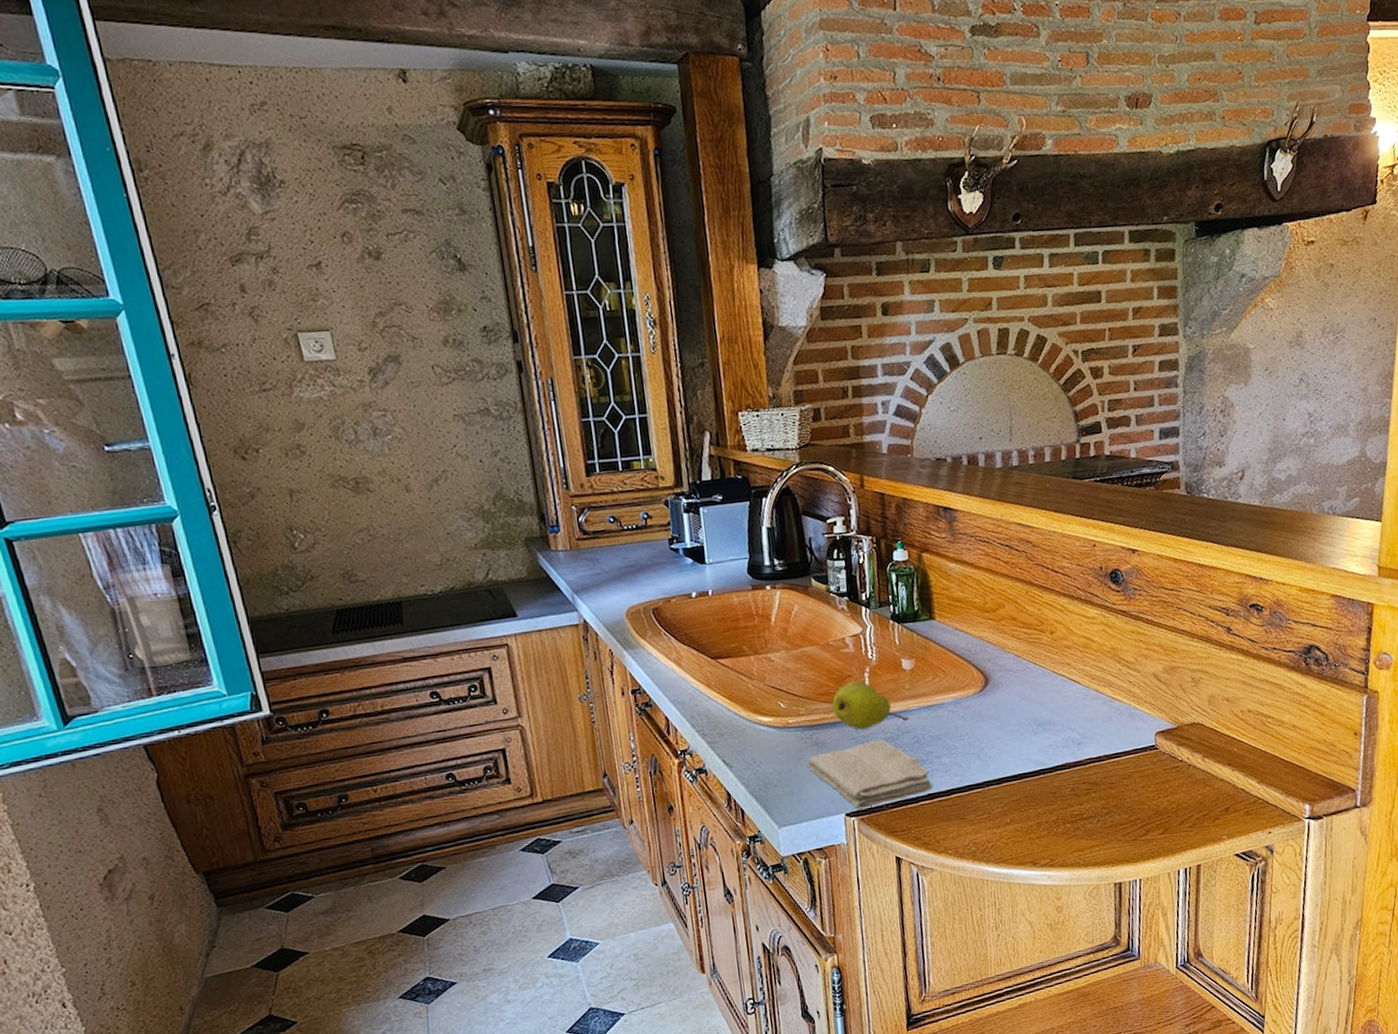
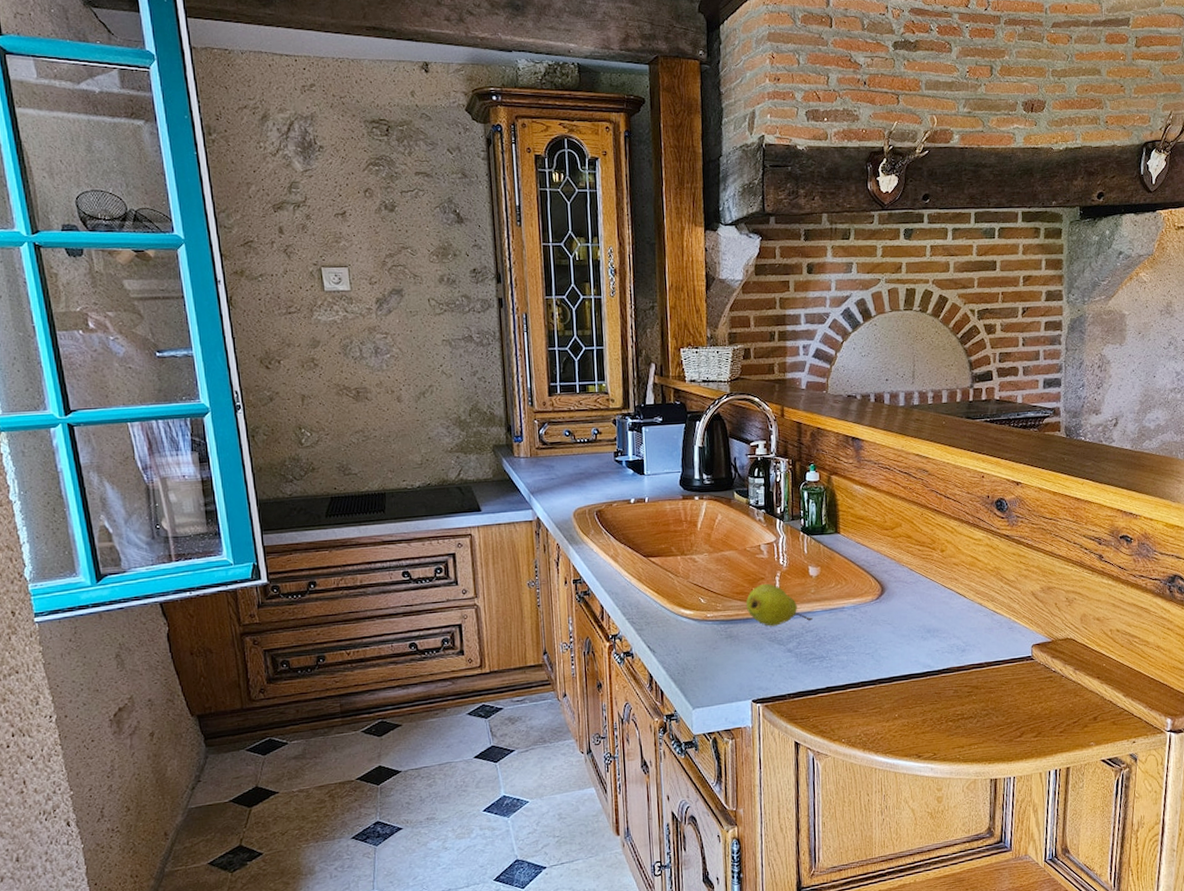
washcloth: present [807,740,934,810] -> none [721,636,832,697]

